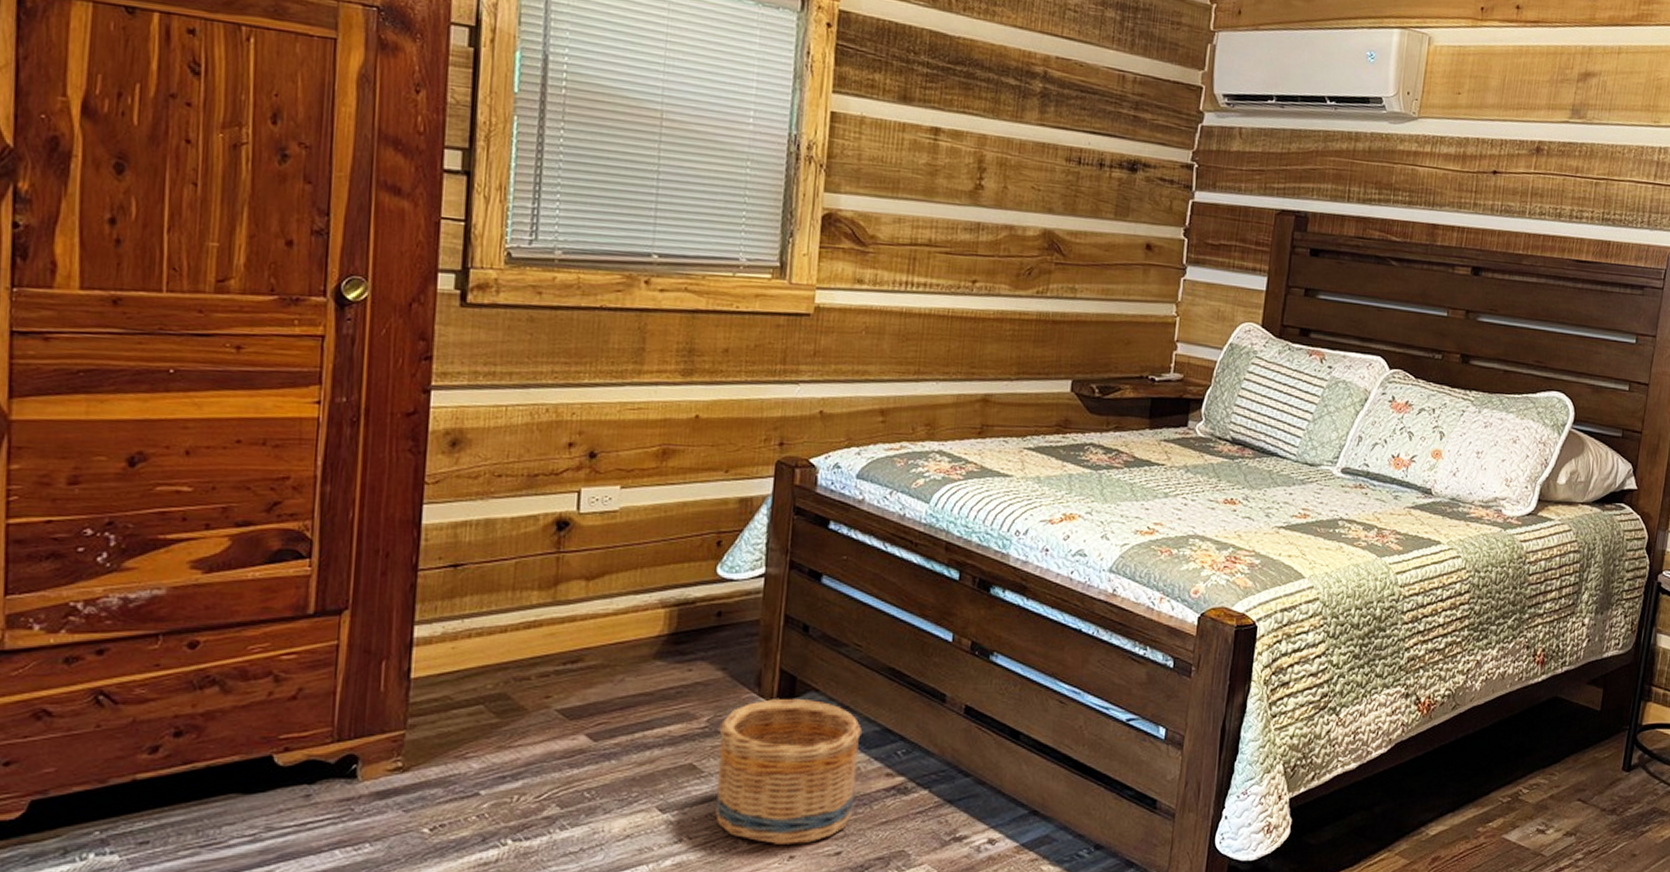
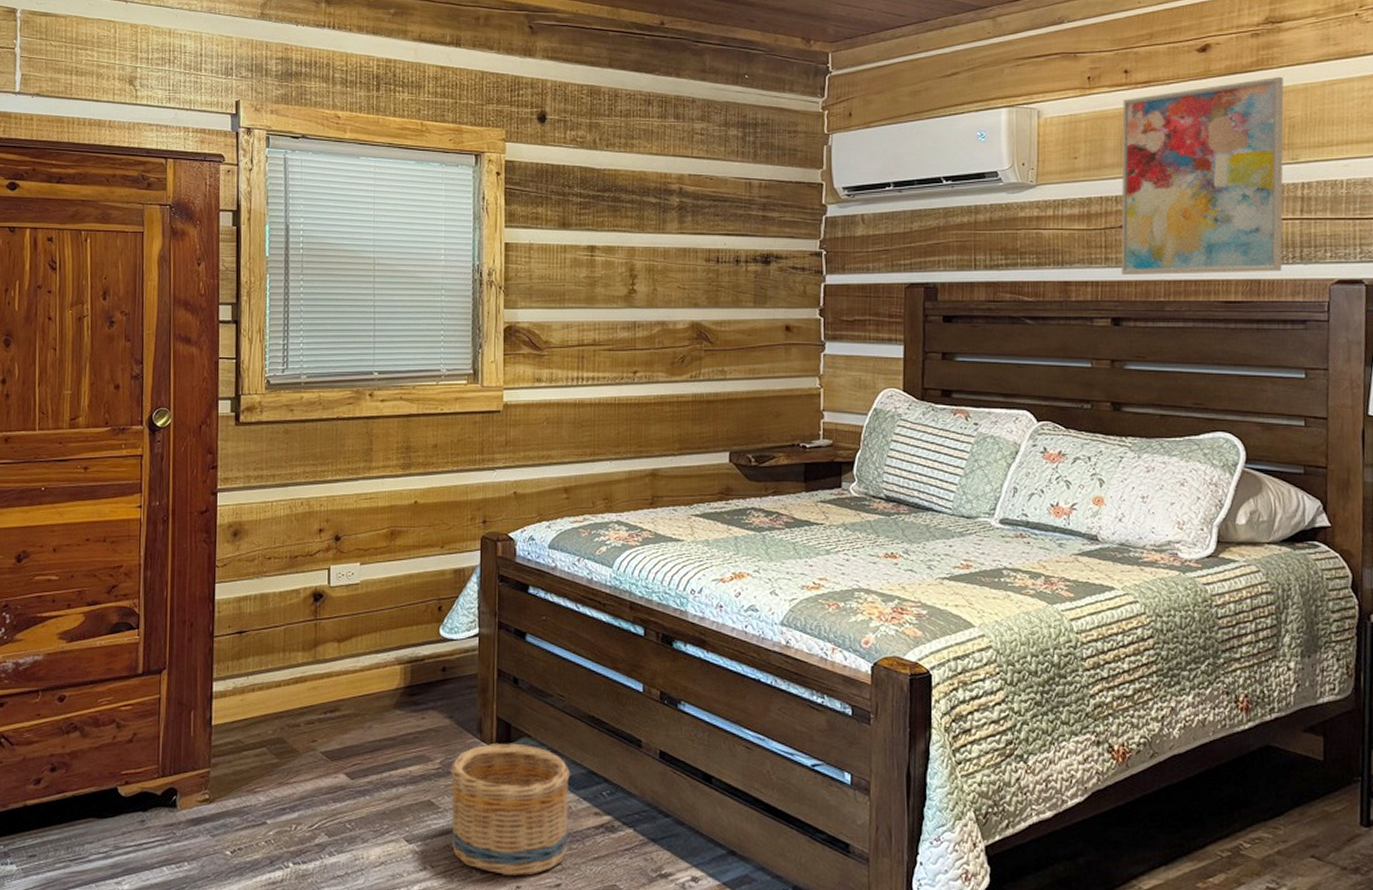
wall art: none [1487,34,1658,235] -> present [1121,76,1284,276]

